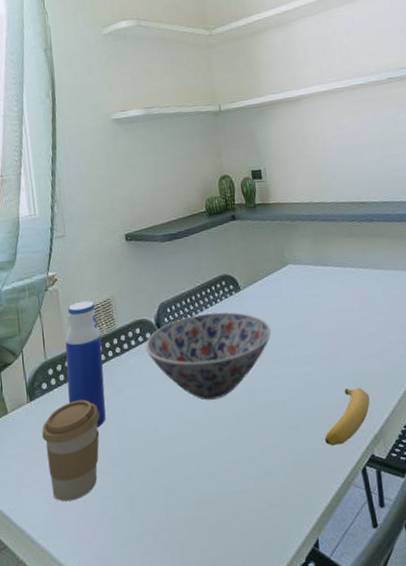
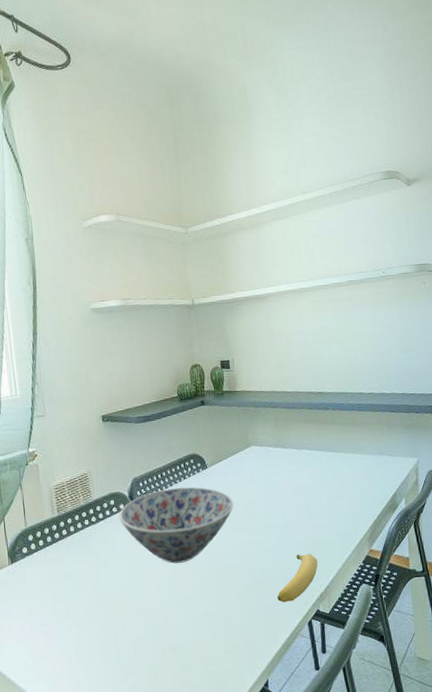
coffee cup: present [42,399,100,502] -> none [22,562,76,651]
water bottle: present [65,301,106,428] -> none [44,475,82,587]

